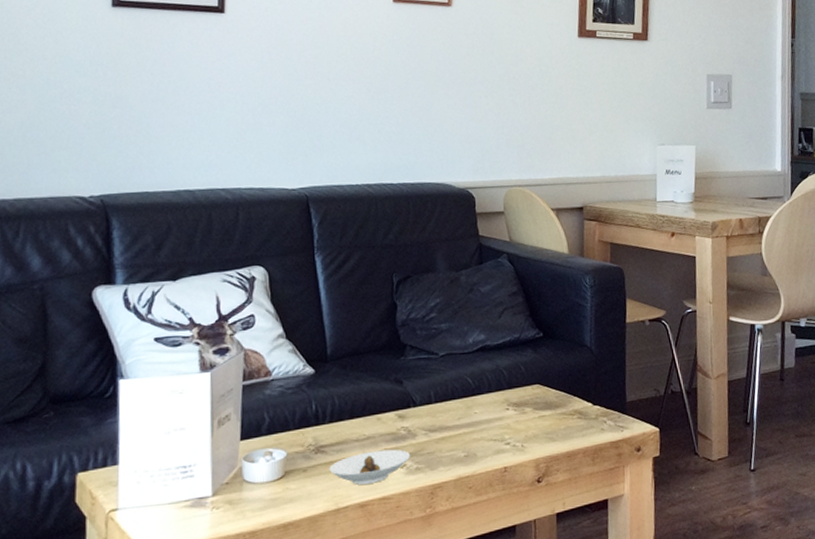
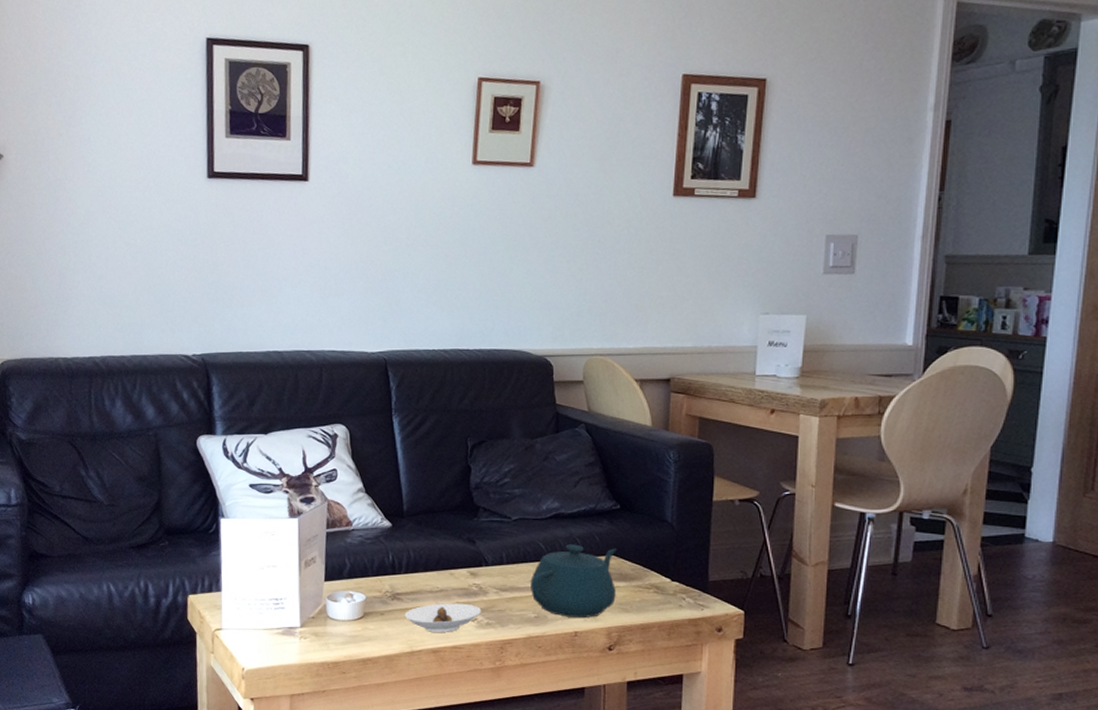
teapot: none [459,376,542,453] -> present [530,544,616,619]

